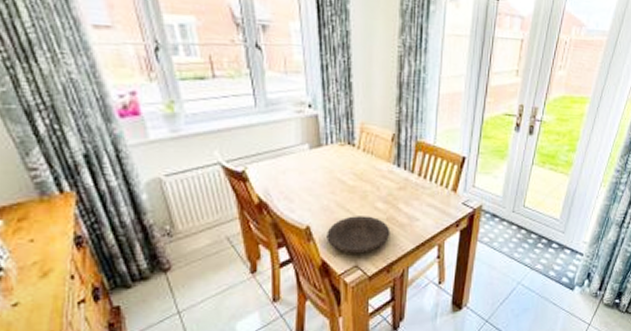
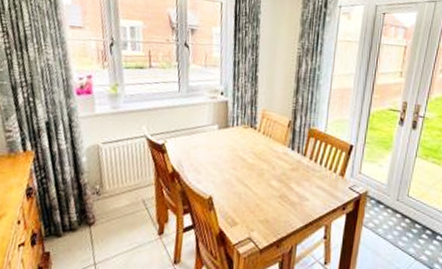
plate: present [327,216,390,254] -> none [225,191,282,227]

